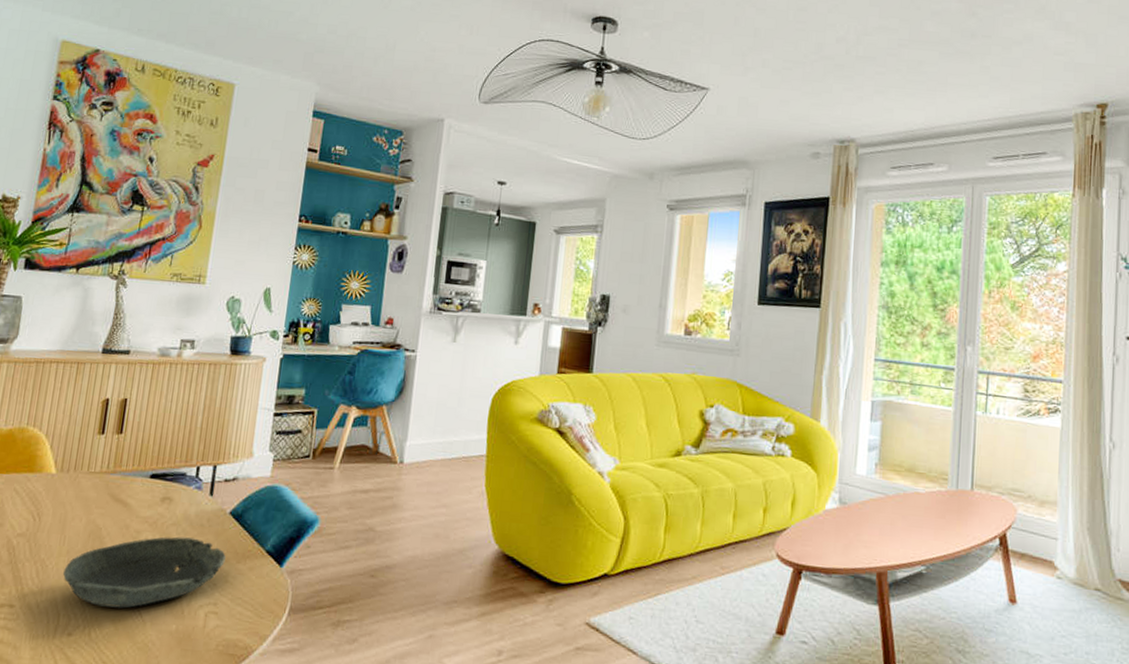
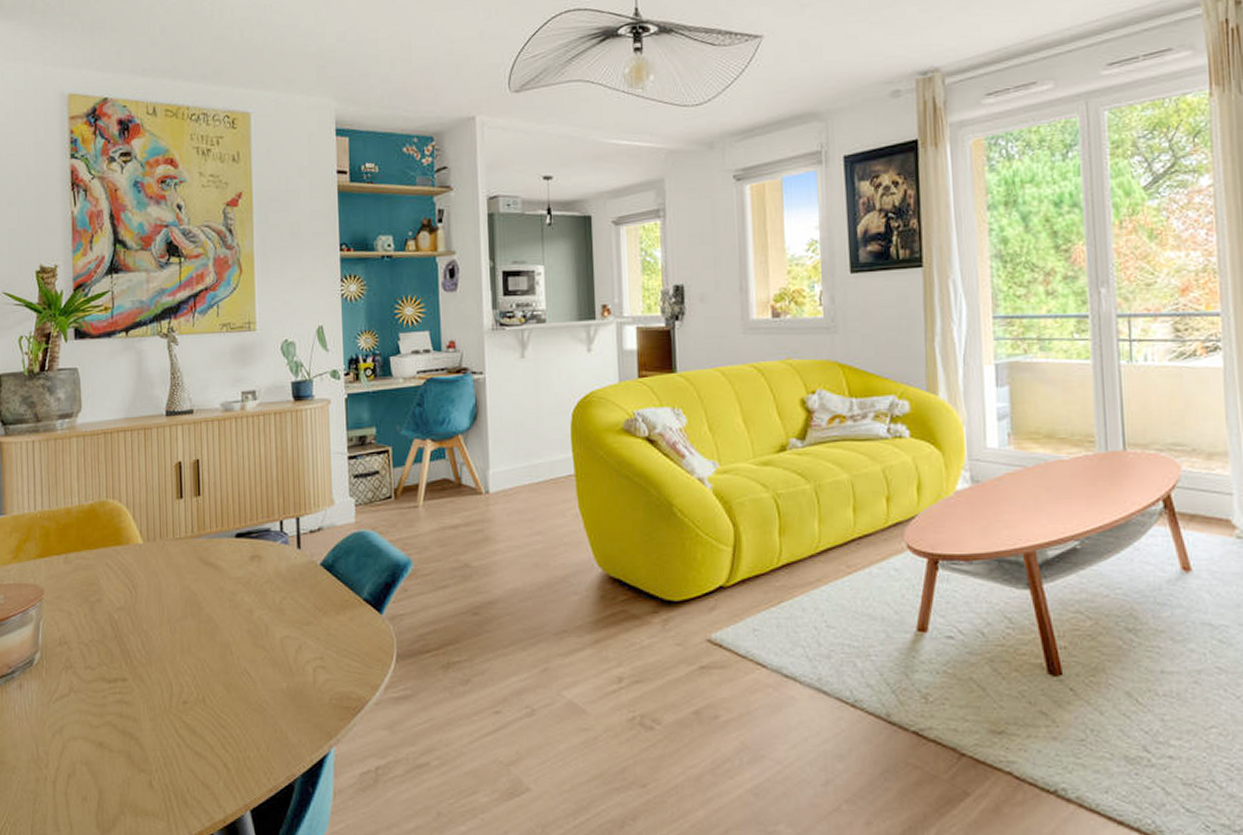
bowl: present [63,536,226,608] -> none [168,594,324,671]

